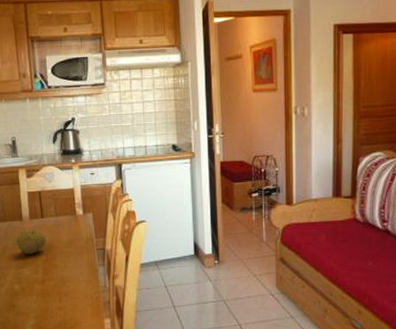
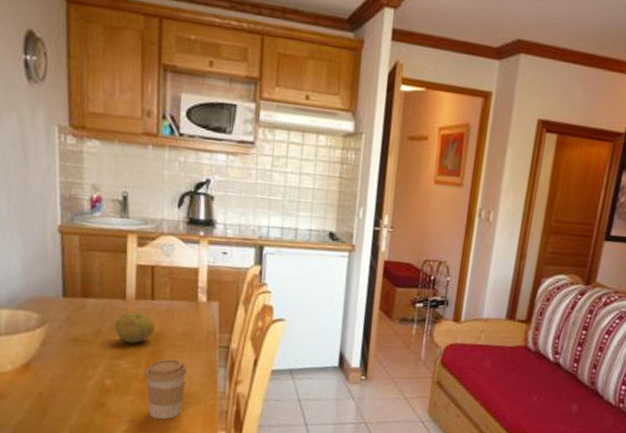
coffee cup: none [42,264,75,313] -> present [144,359,187,419]

